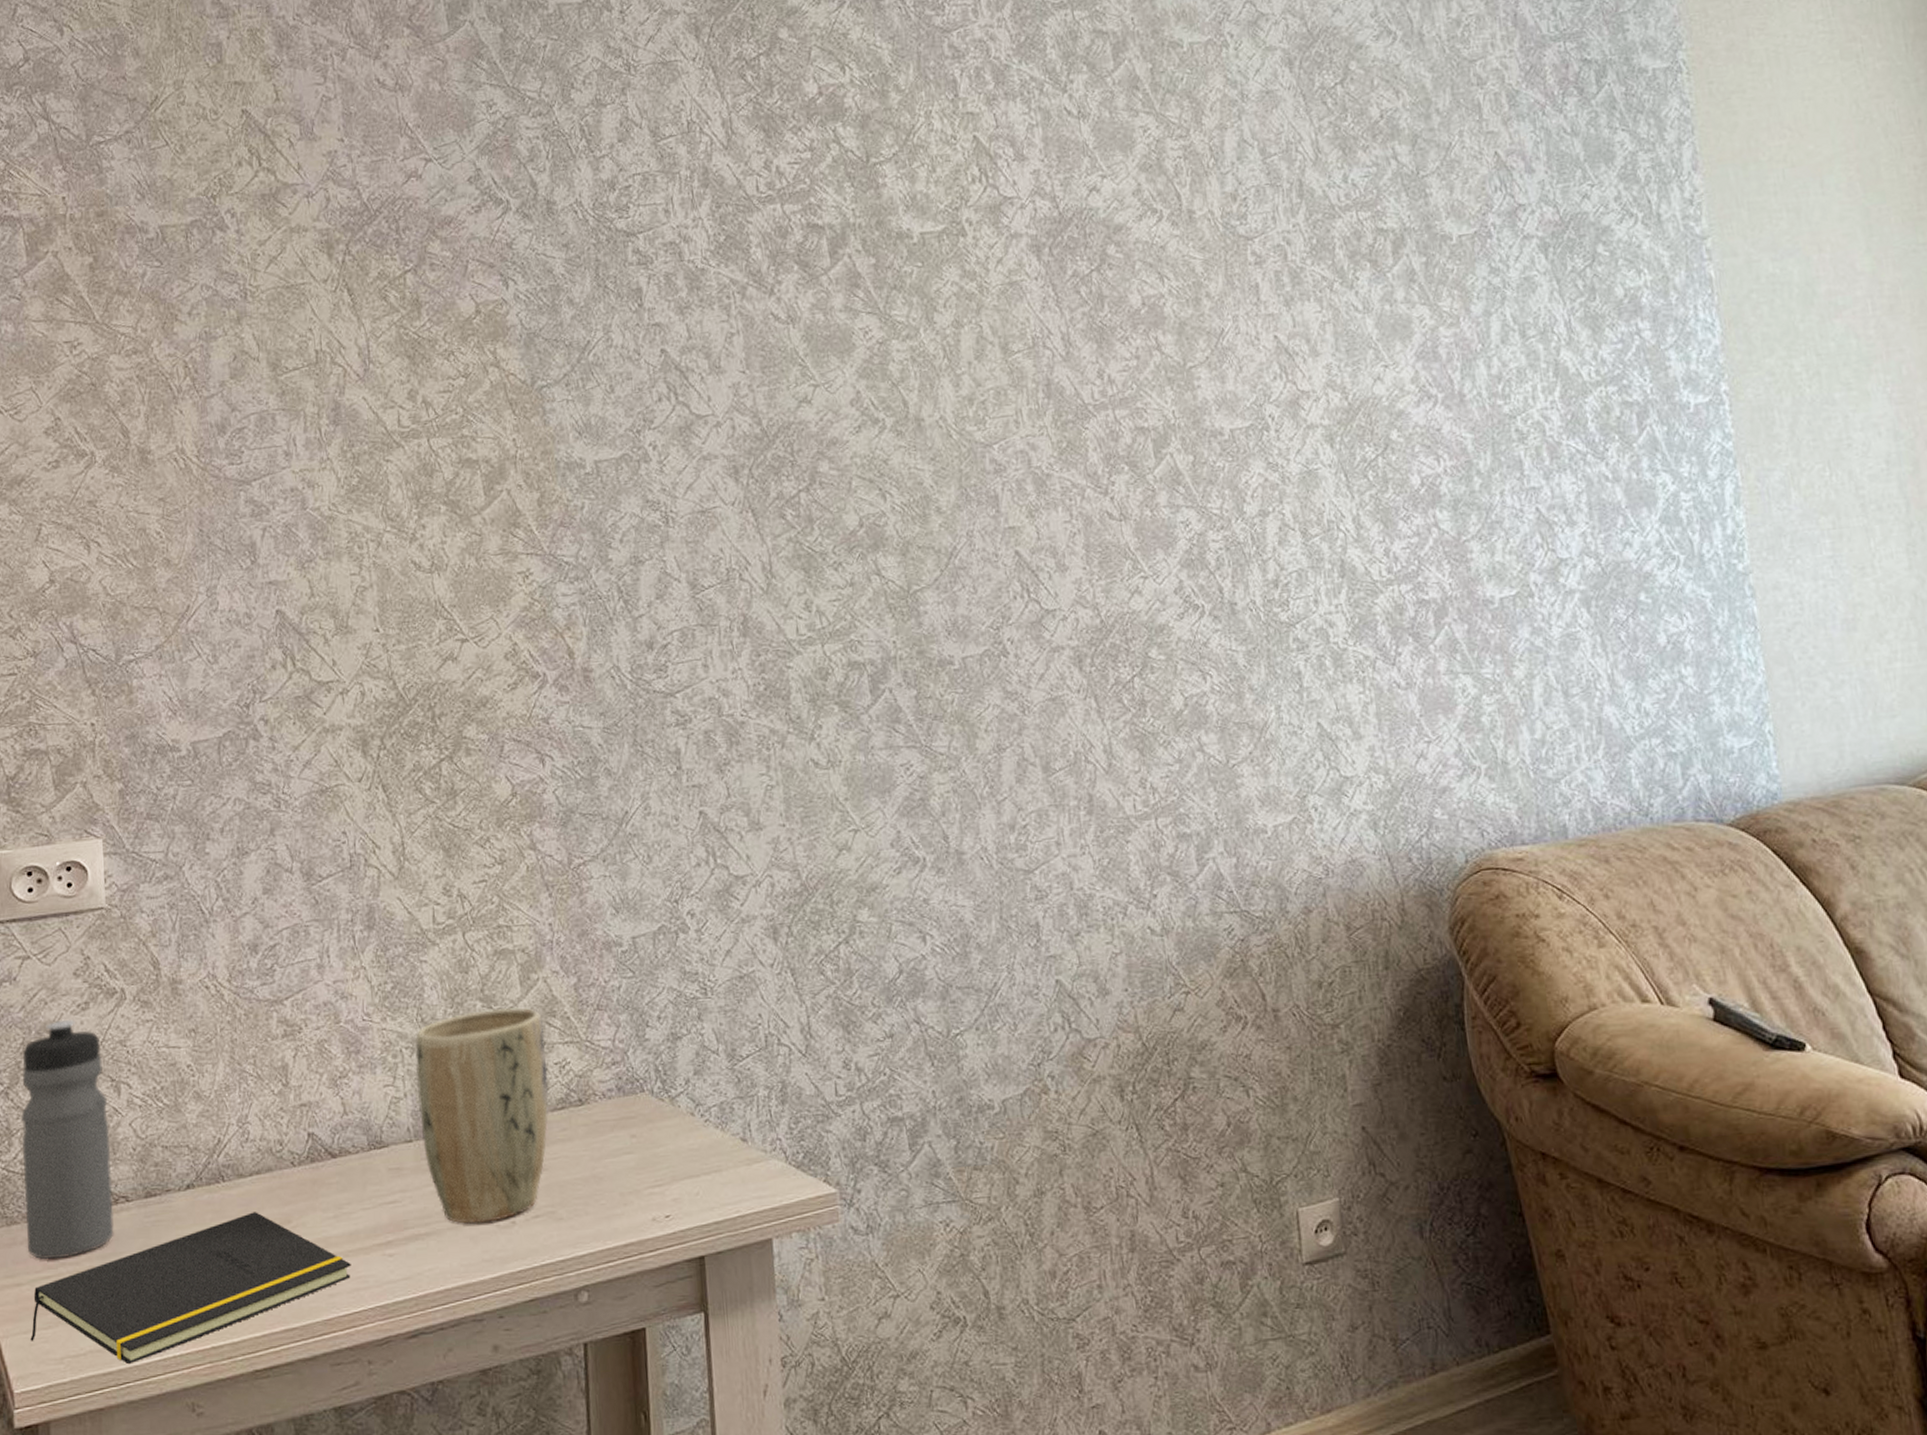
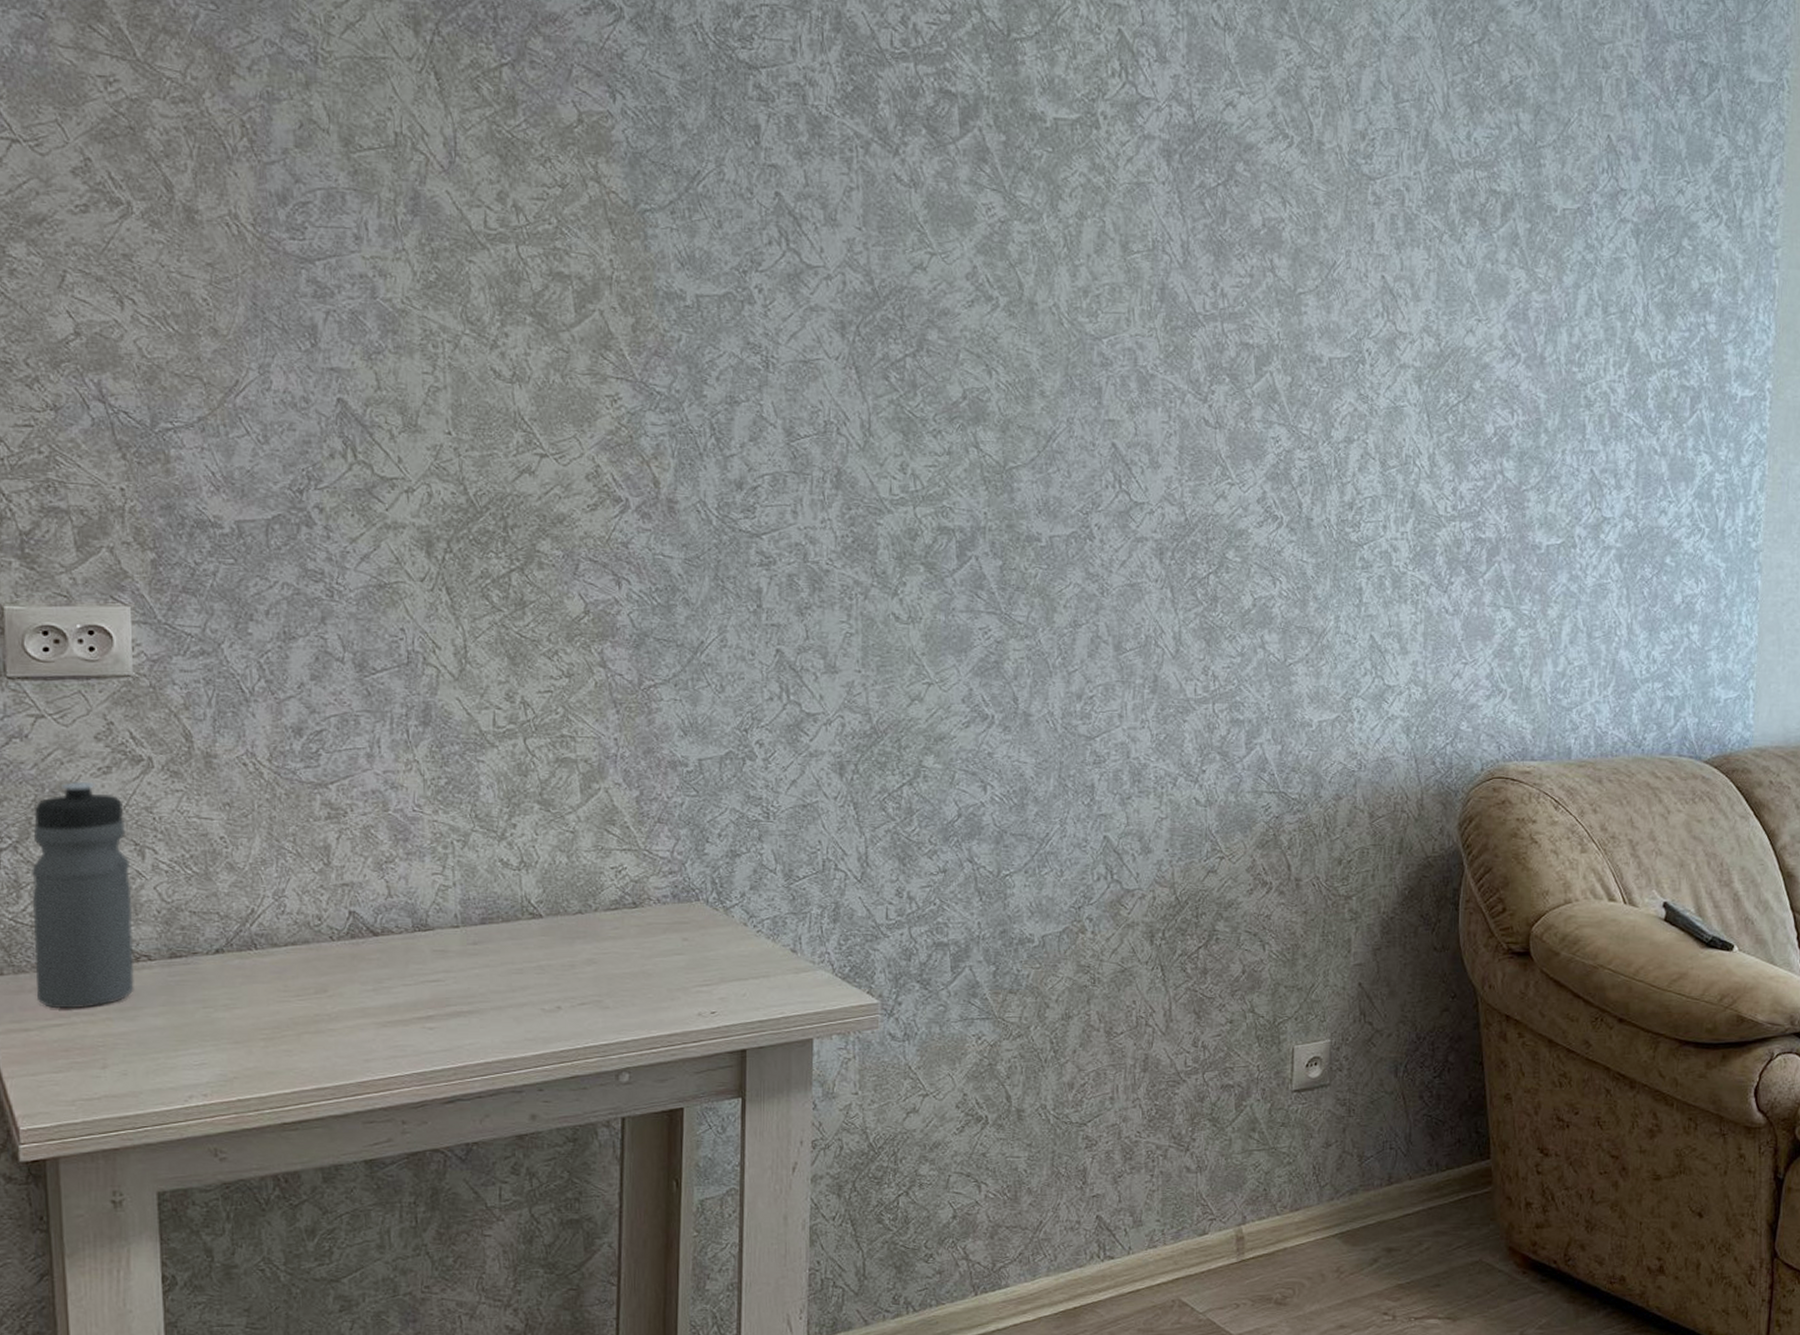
notepad: present [30,1212,351,1365] -> none [39,980,389,1111]
plant pot: present [414,1007,549,1224] -> none [466,812,603,1006]

